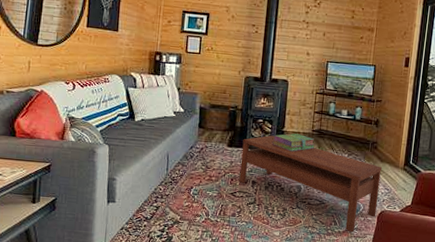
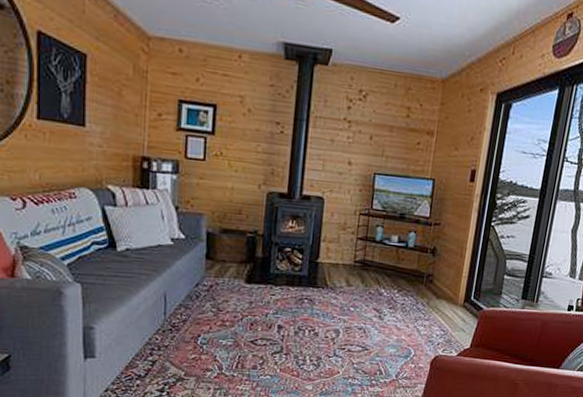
coffee table: present [239,135,382,233] -> none [261,267,438,383]
stack of books: present [271,133,315,152] -> none [302,265,357,289]

